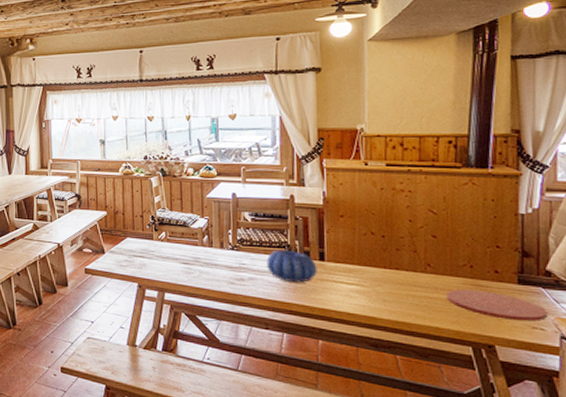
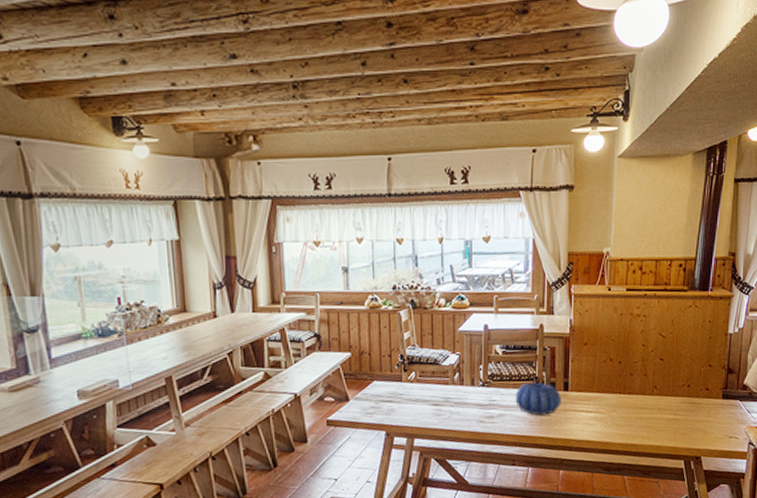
plate: present [446,290,549,321] -> none [667,407,742,432]

